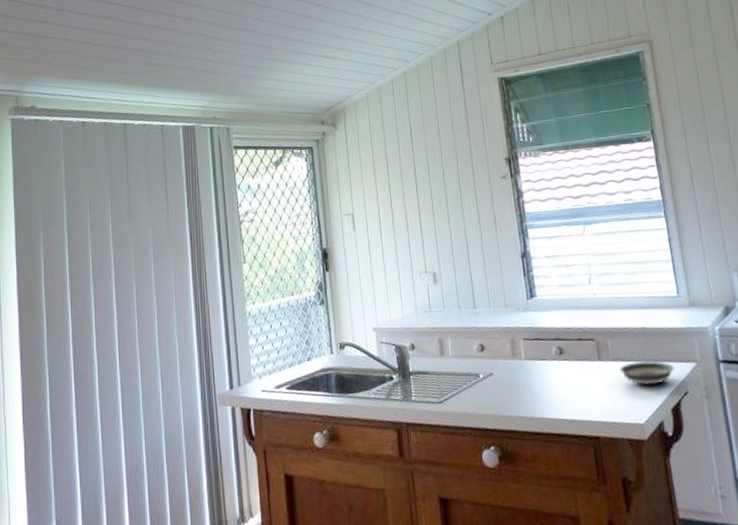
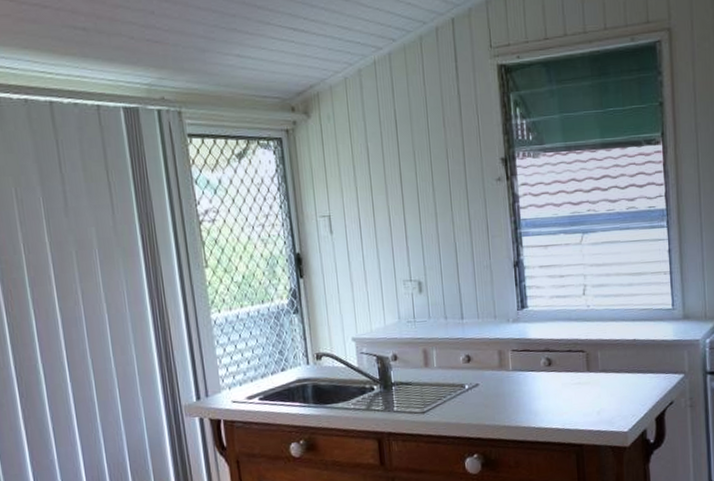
saucer: present [619,360,675,385] -> none [607,372,663,396]

